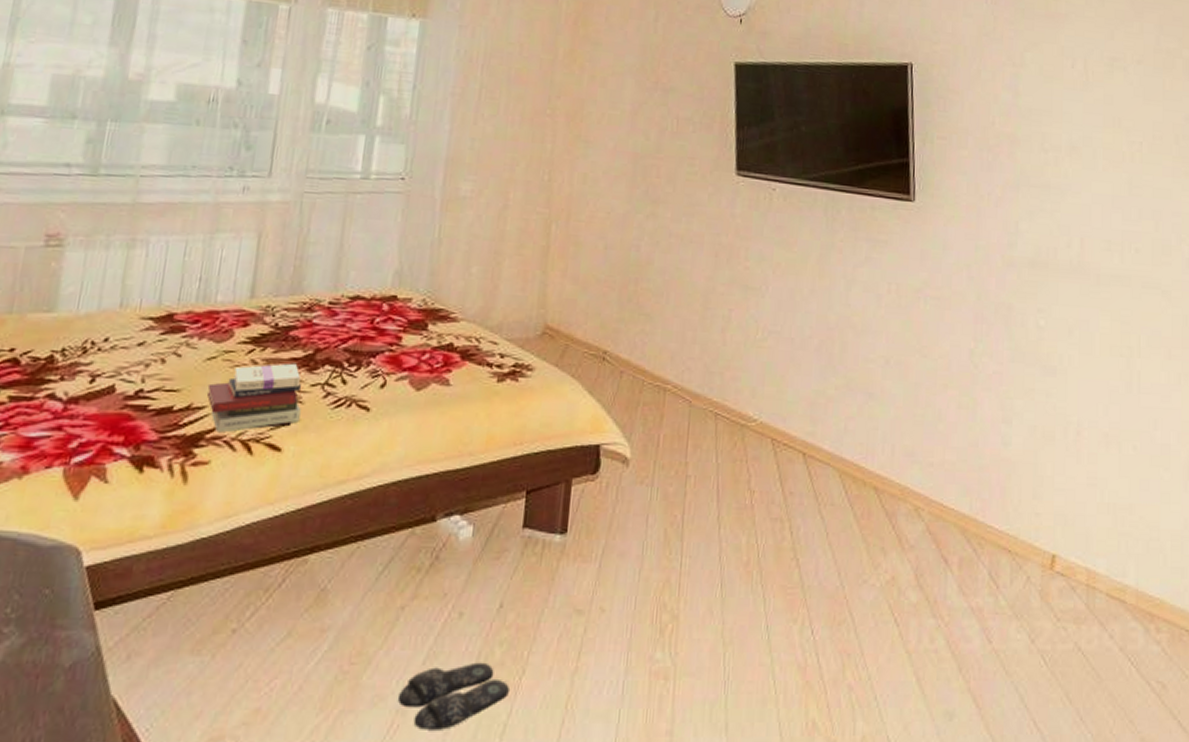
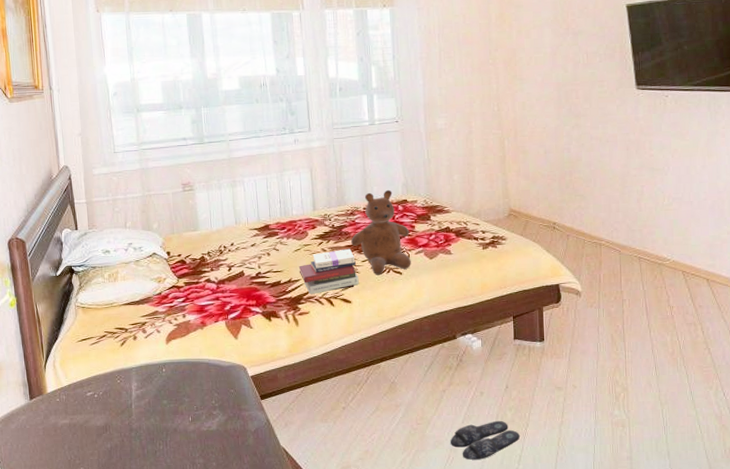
teddy bear: none [299,277,393,410] -> present [351,189,411,275]

